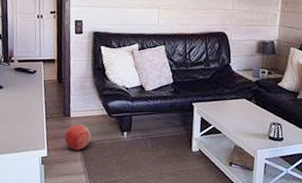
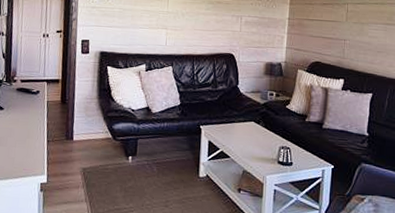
ball: present [65,124,91,150] -> none [66,147,94,176]

